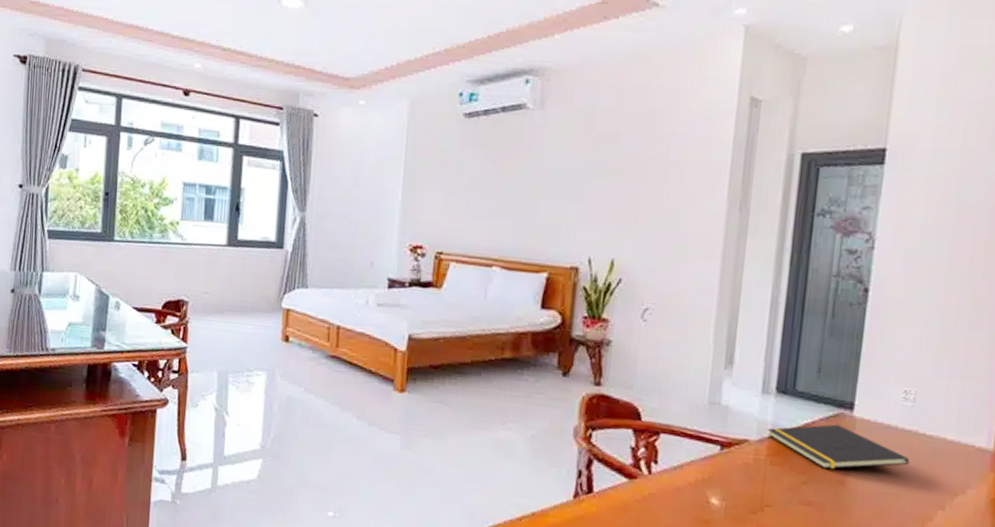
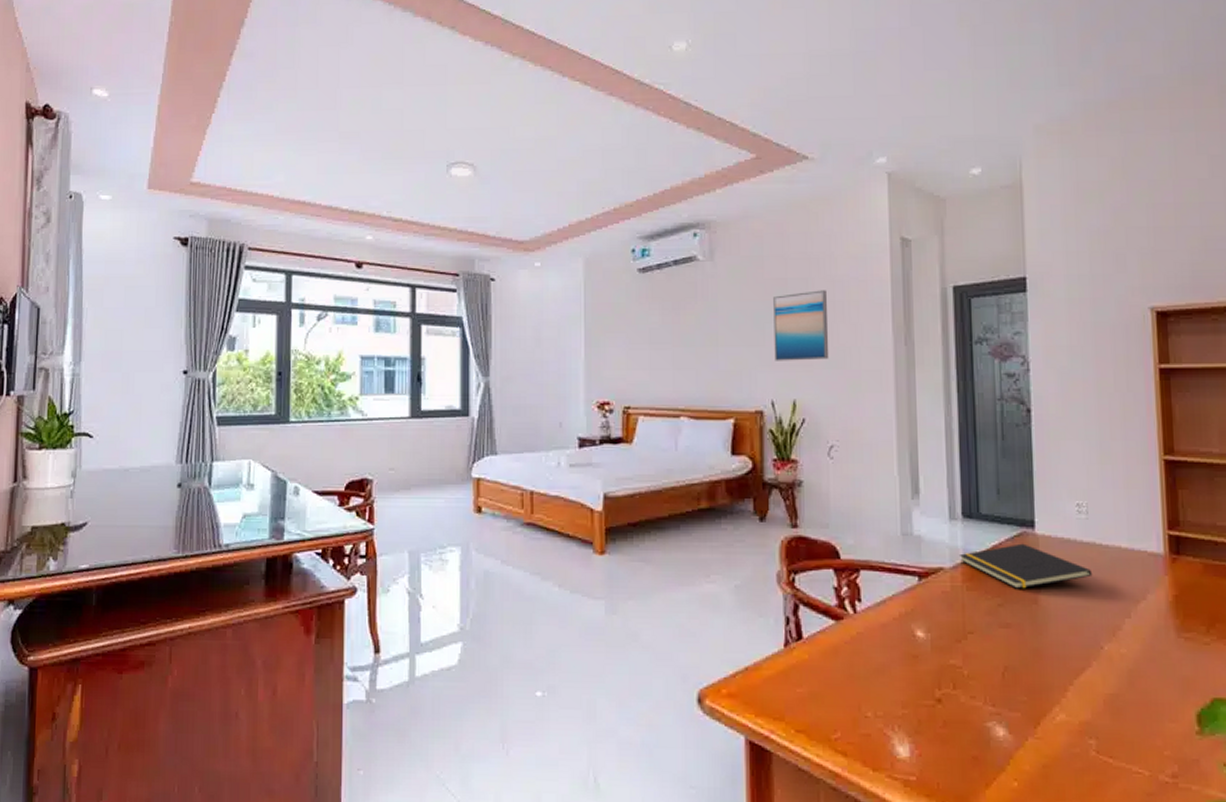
wall art: none [597,147,661,220] -> present [773,290,829,361]

